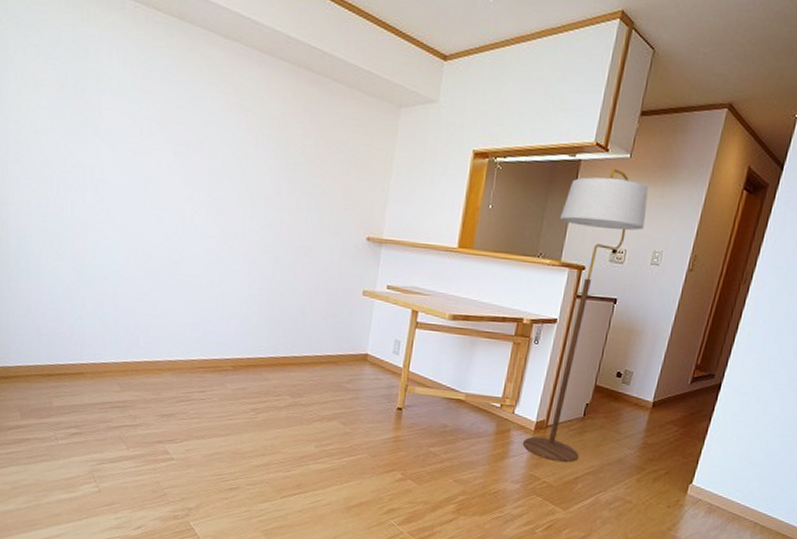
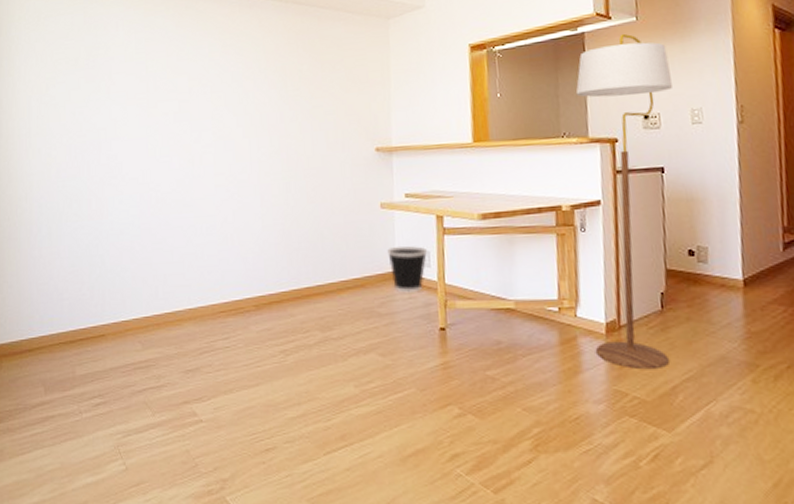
wastebasket: none [362,332,399,375] -> present [387,245,428,293]

